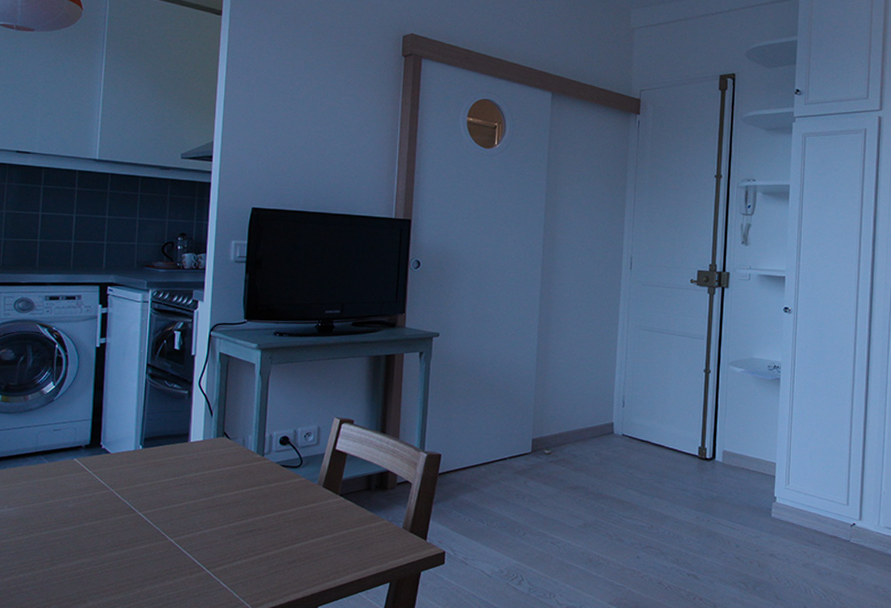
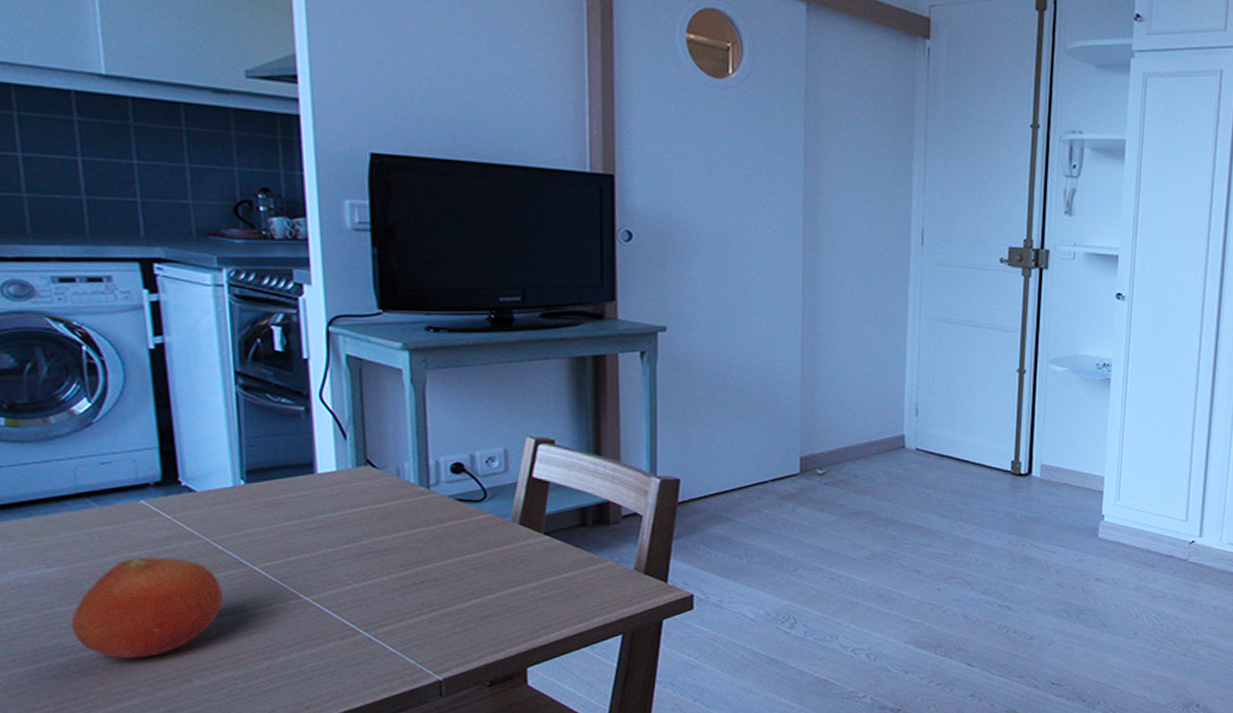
fruit: none [17,501,117,581] -> present [71,556,223,659]

